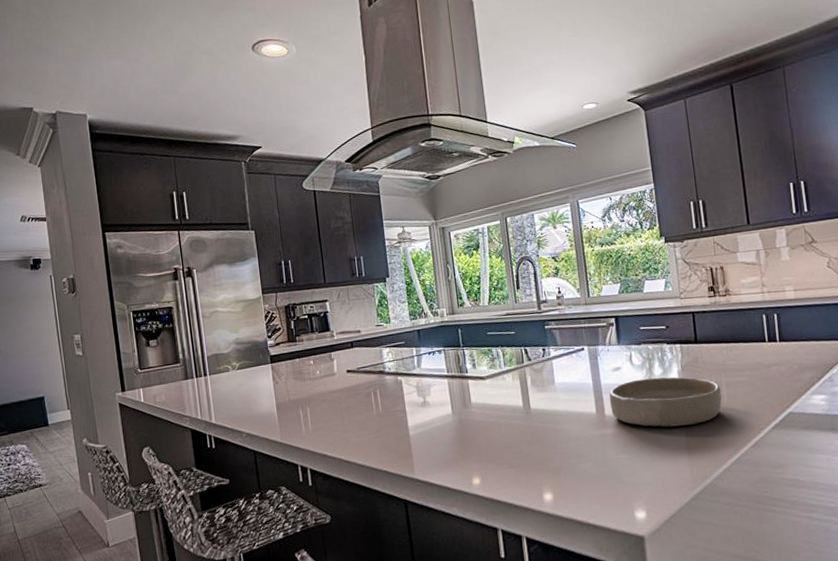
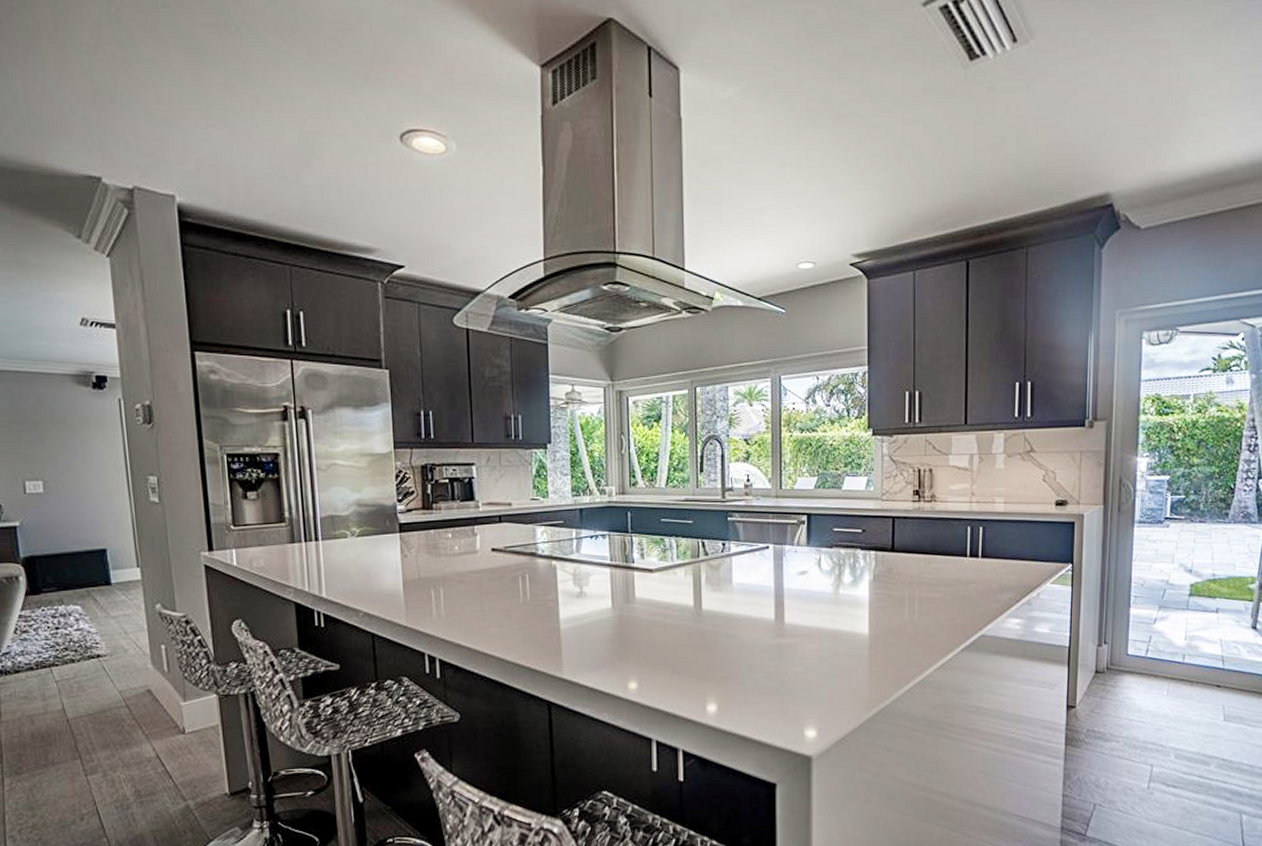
bowl: present [609,376,722,427] -> none [790,585,913,641]

